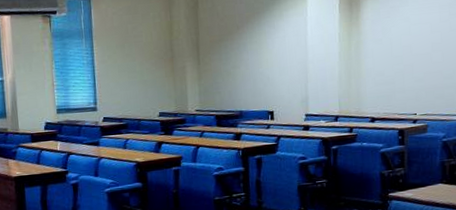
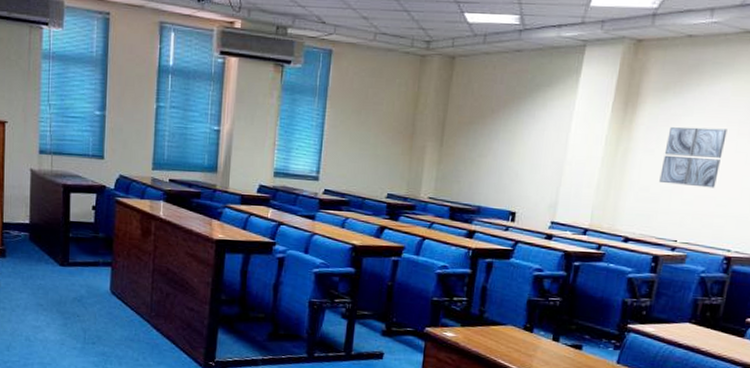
wall art: none [391,12,441,67] -> present [659,126,727,188]

